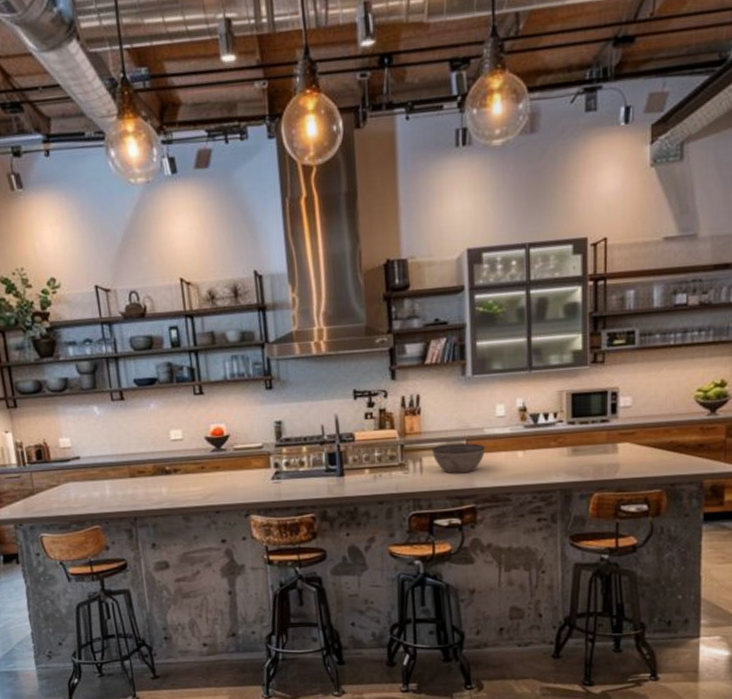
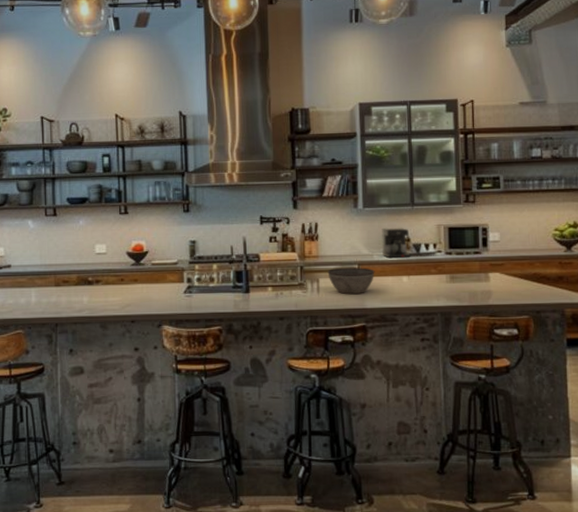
coffee maker: none [494,395,527,432] -> present [382,227,411,259]

